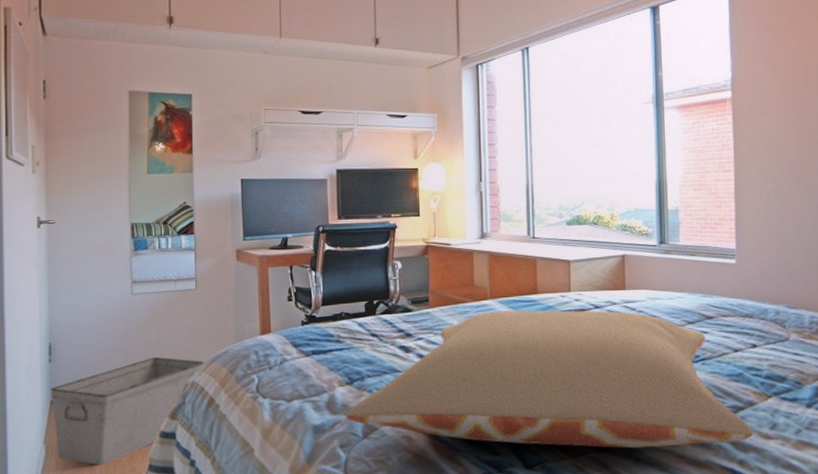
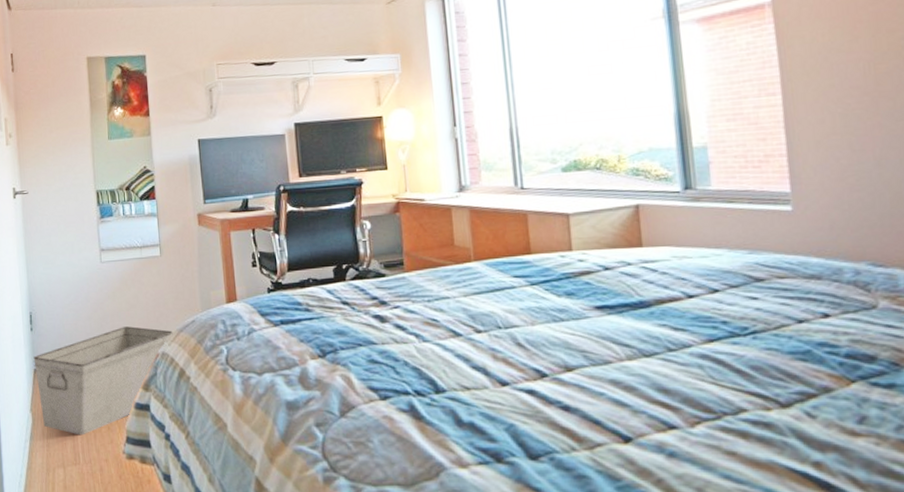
pillow: present [347,310,752,449] -> none [321,273,831,441]

